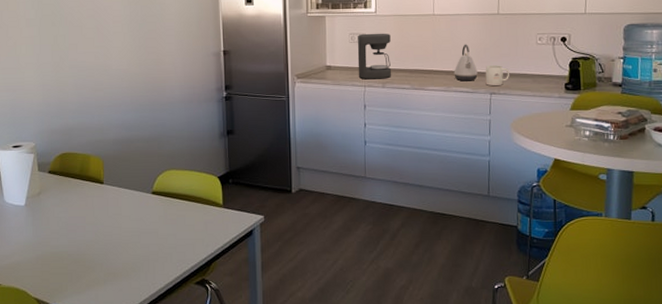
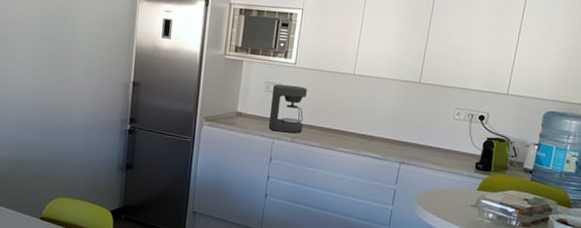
kettle: present [454,44,478,82] -> none [365,109,390,148]
mug: present [485,65,510,87] -> none [396,134,423,157]

